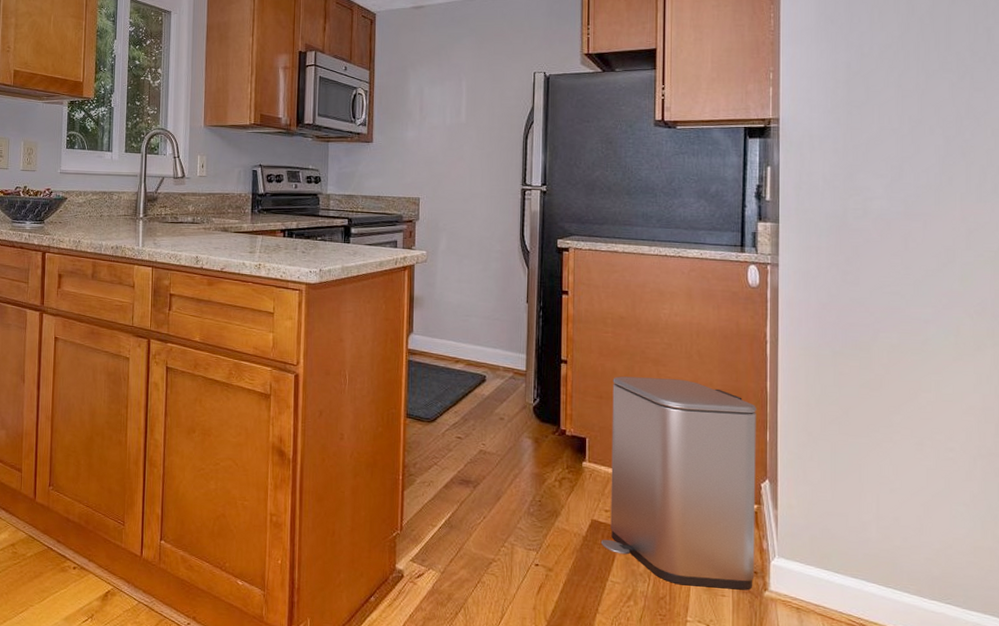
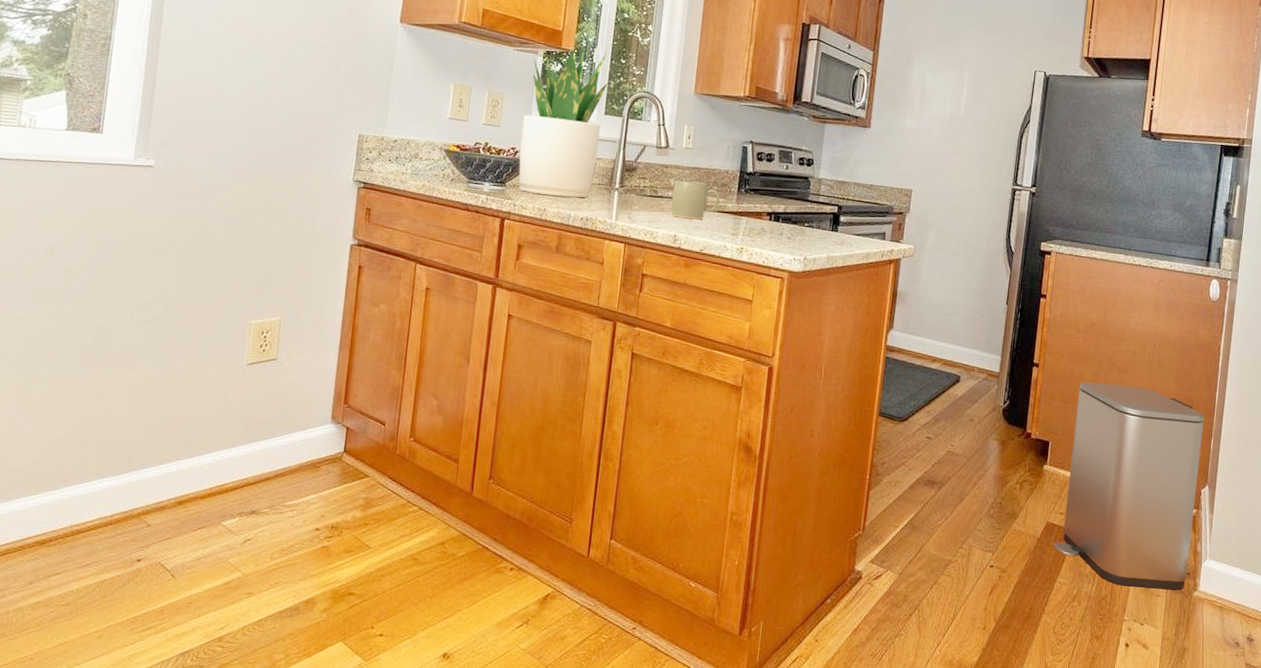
planter: none [54,94,127,229] -> present [518,47,609,198]
mug: none [191,206,235,241] -> present [671,179,720,220]

